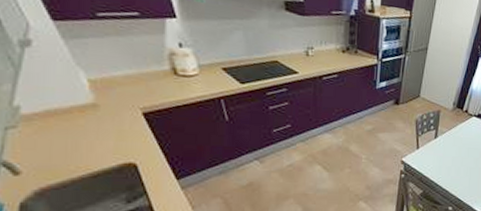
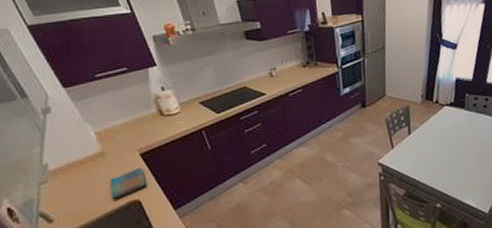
dish towel: none [100,127,148,160] -> present [110,167,147,200]

